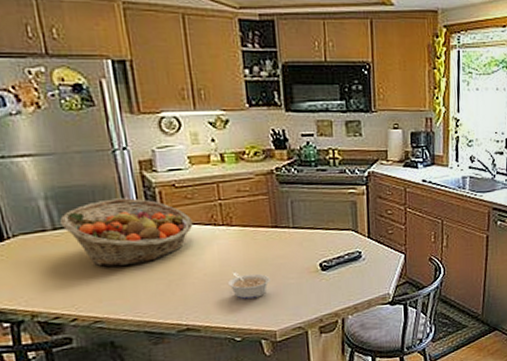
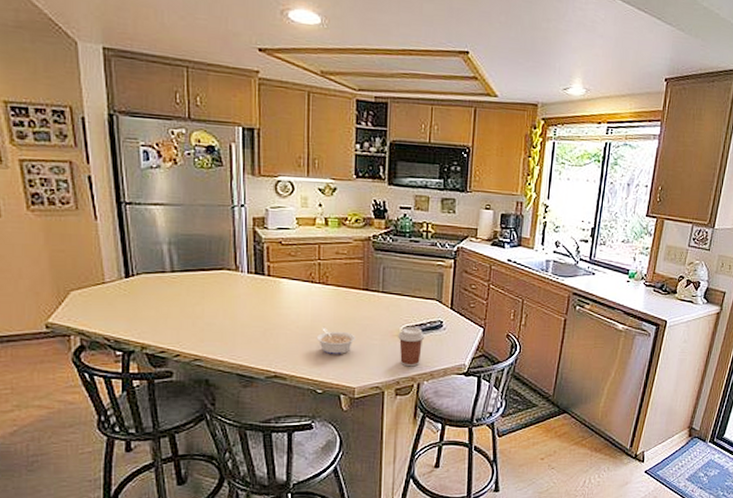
fruit basket: present [60,198,193,267] -> none [179,249,293,312]
coffee cup: none [315,261,344,303] -> present [398,327,425,367]

